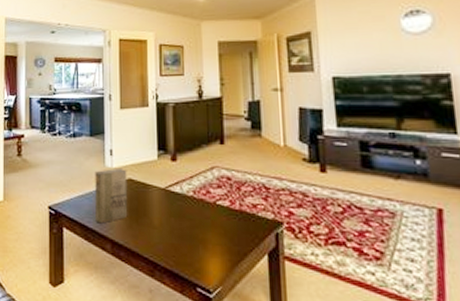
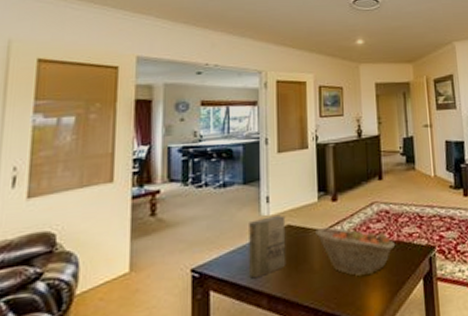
fruit basket: none [155,186,238,240] -> present [315,227,396,277]

